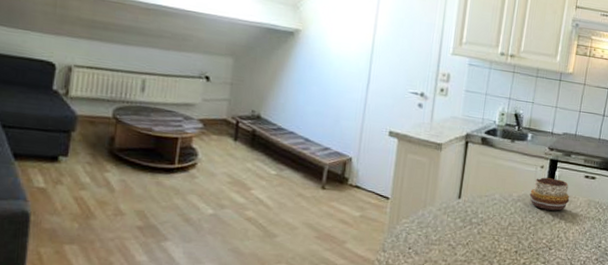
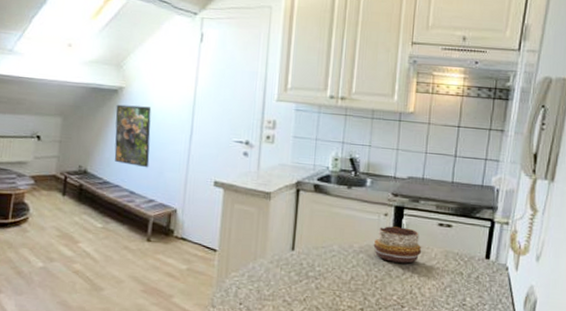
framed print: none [289,48,329,116] -> present [114,104,152,168]

